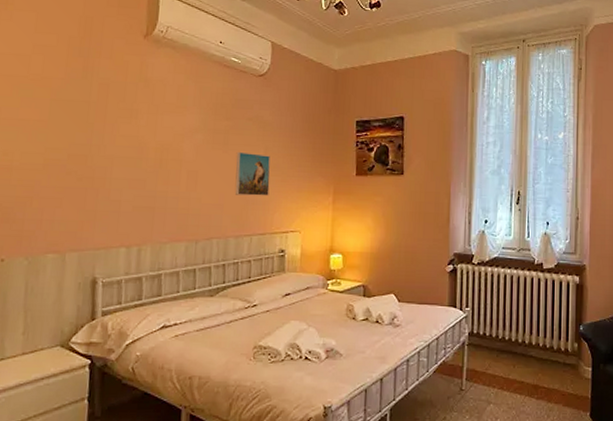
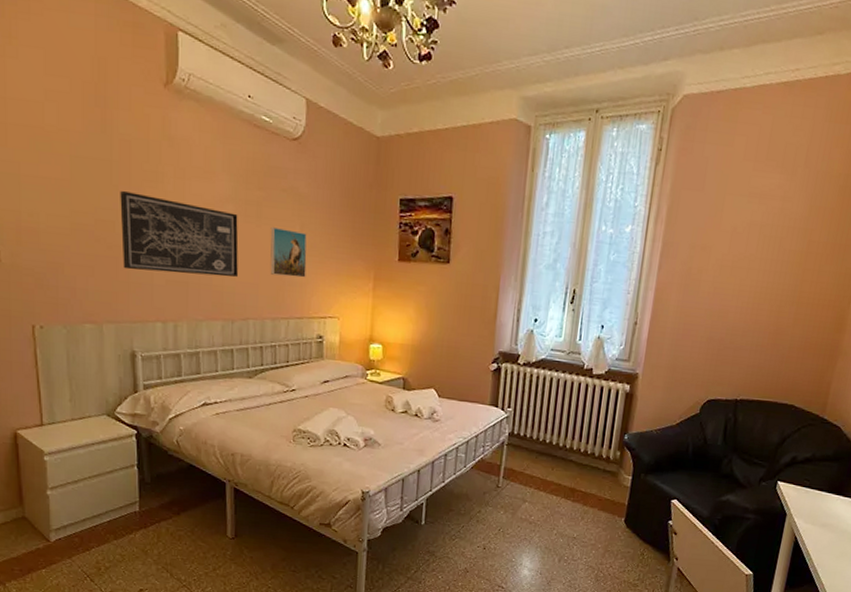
wall art: none [91,128,206,200] -> present [120,191,239,277]

